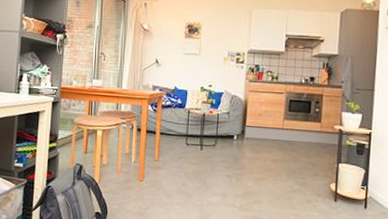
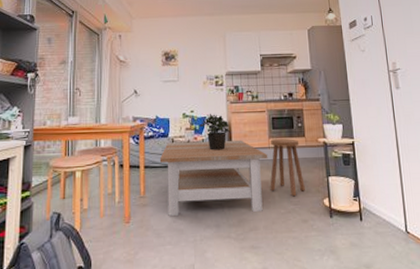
coffee table: none [175,113,281,187] -> present [159,139,268,216]
potted plant: none [216,89,246,126] -> present [199,113,230,151]
stool: none [278,121,314,178] -> present [270,139,305,197]

